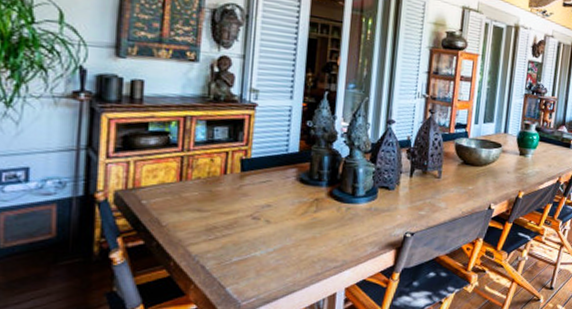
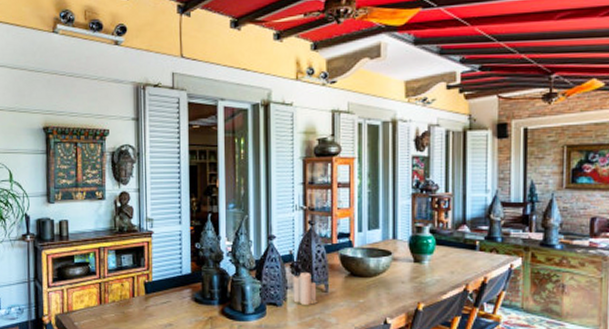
candle: none [406,157,430,191] -> present [293,271,317,306]

